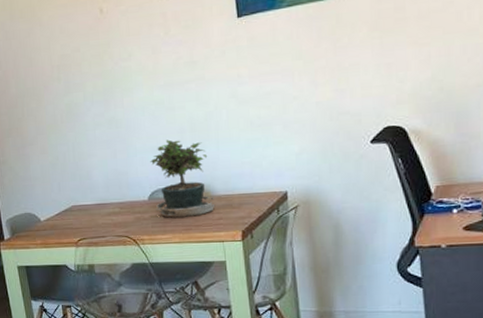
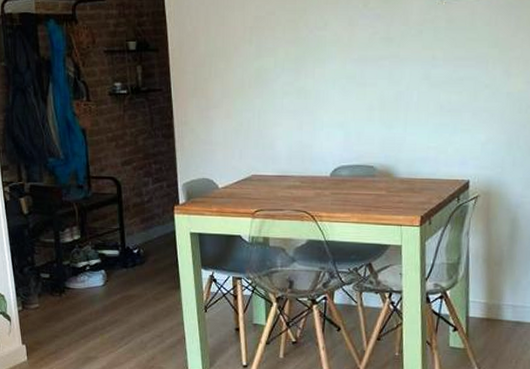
potted plant: present [150,140,214,218] -> none [336,116,396,197]

